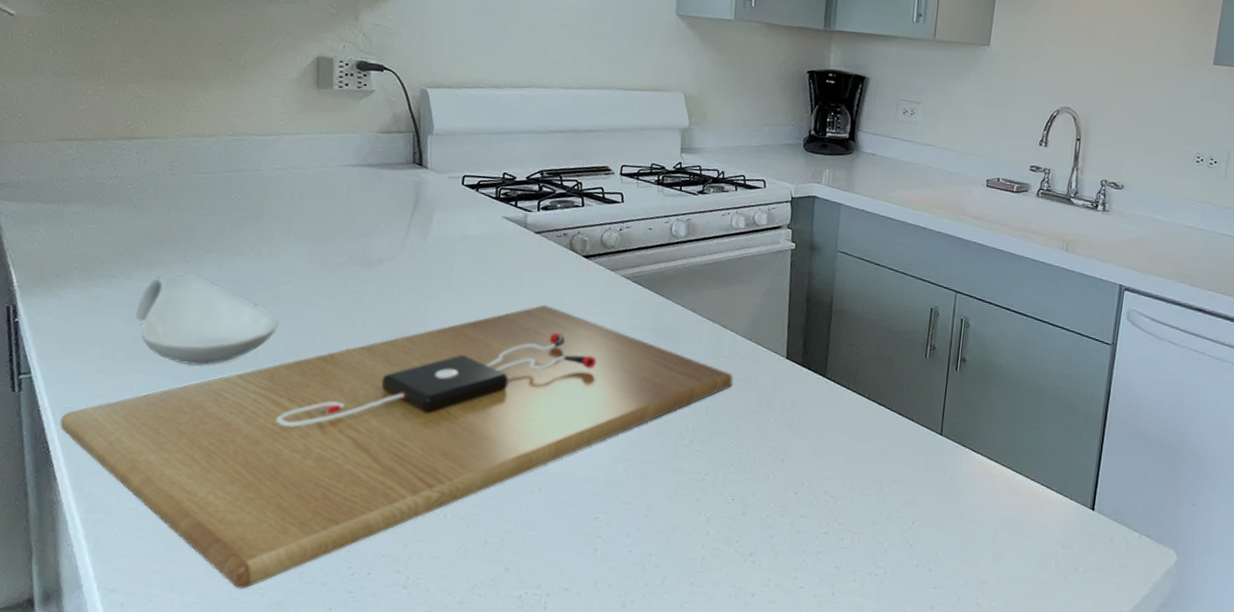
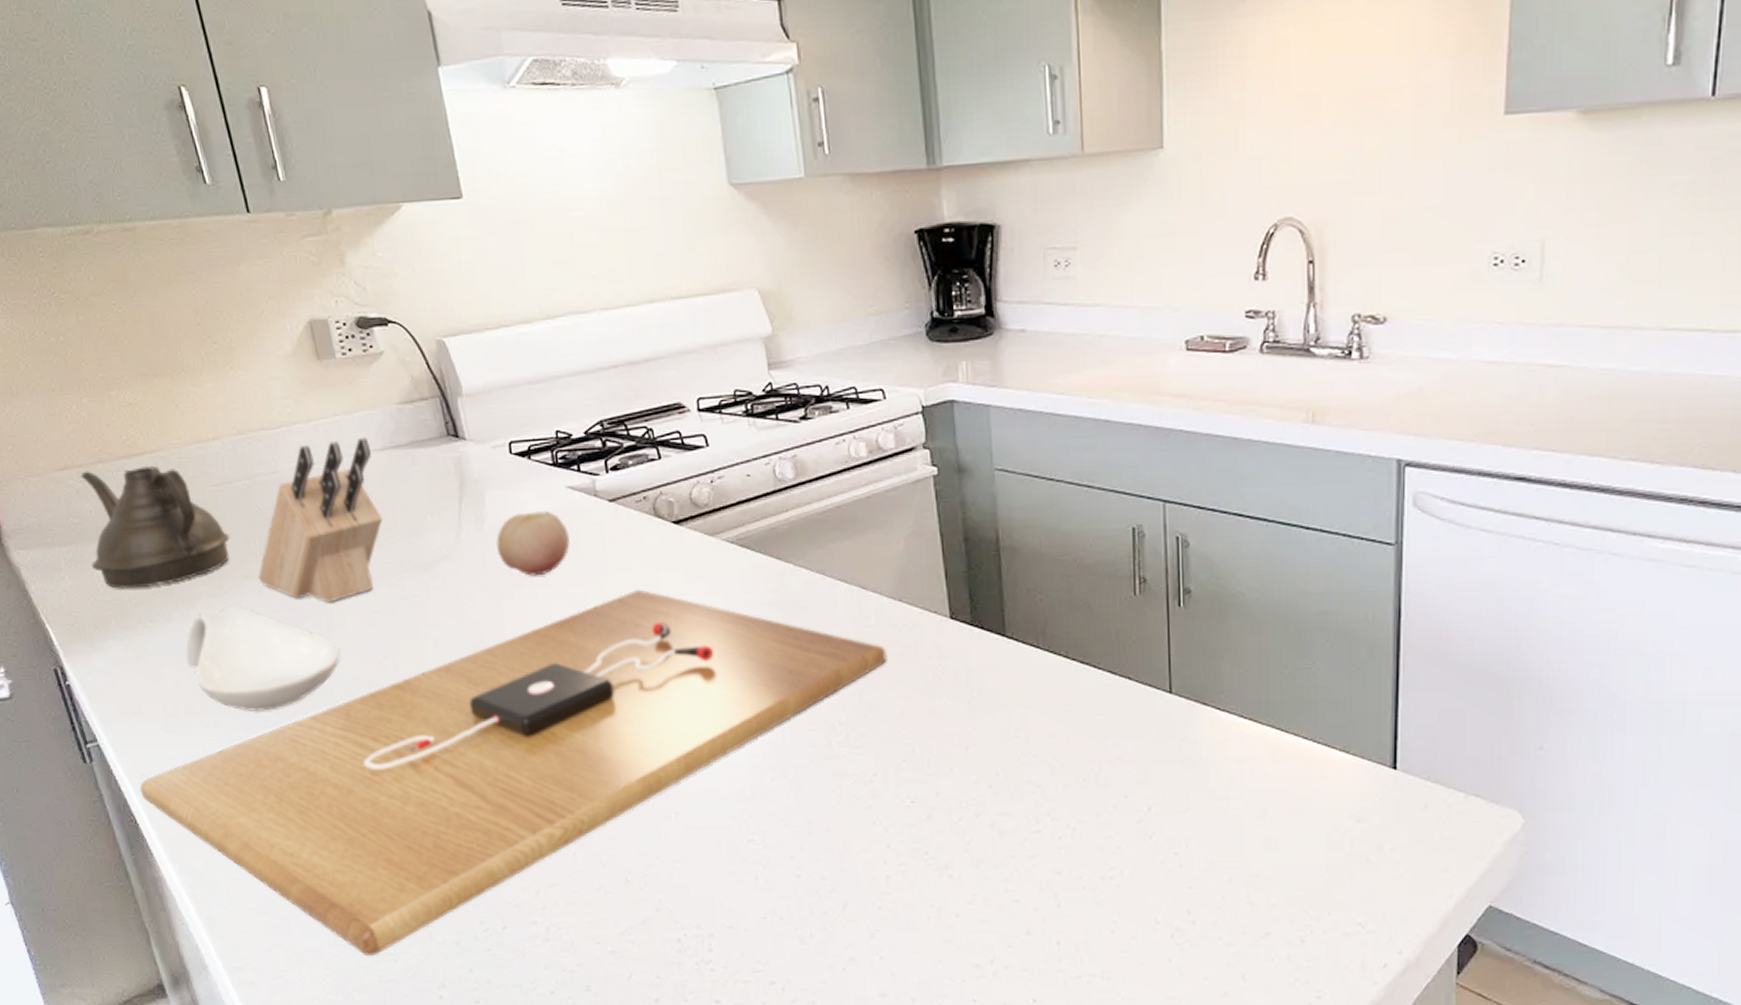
teapot: none [69,144,203,248] -> present [80,465,230,589]
knife block: none [220,152,346,282] -> present [258,437,383,603]
fruit: none [434,232,498,284] -> present [496,511,571,576]

